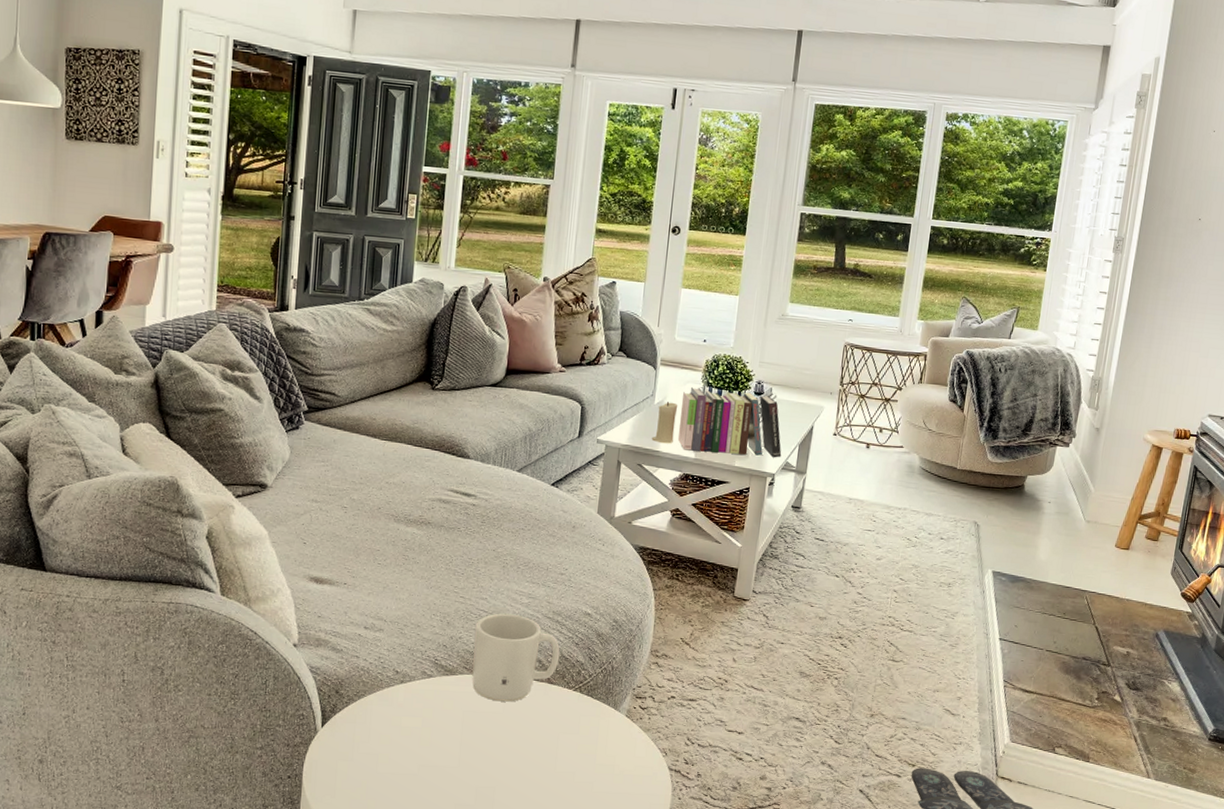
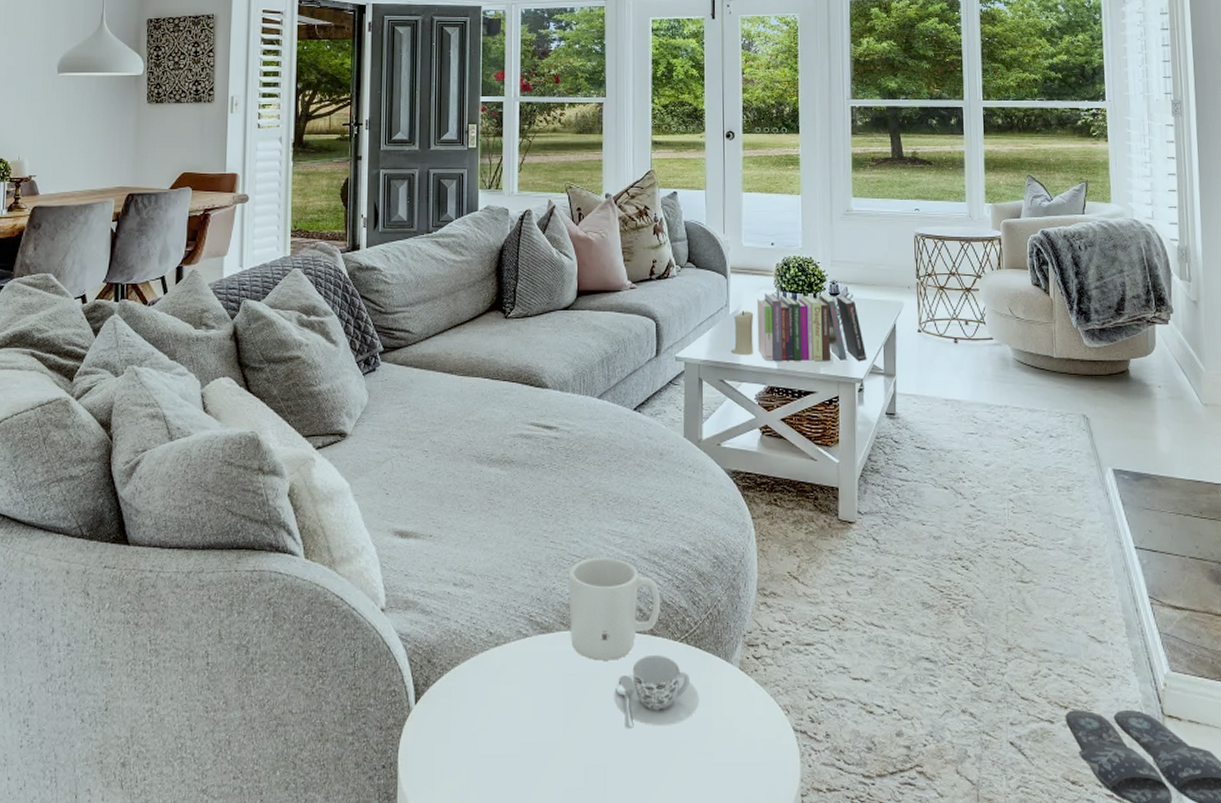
teacup: none [508,699,586,759] -> present [614,654,699,728]

